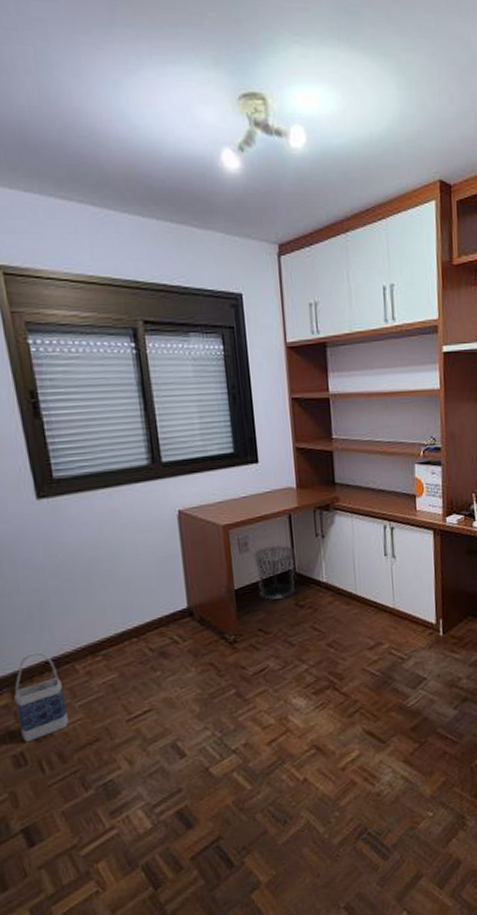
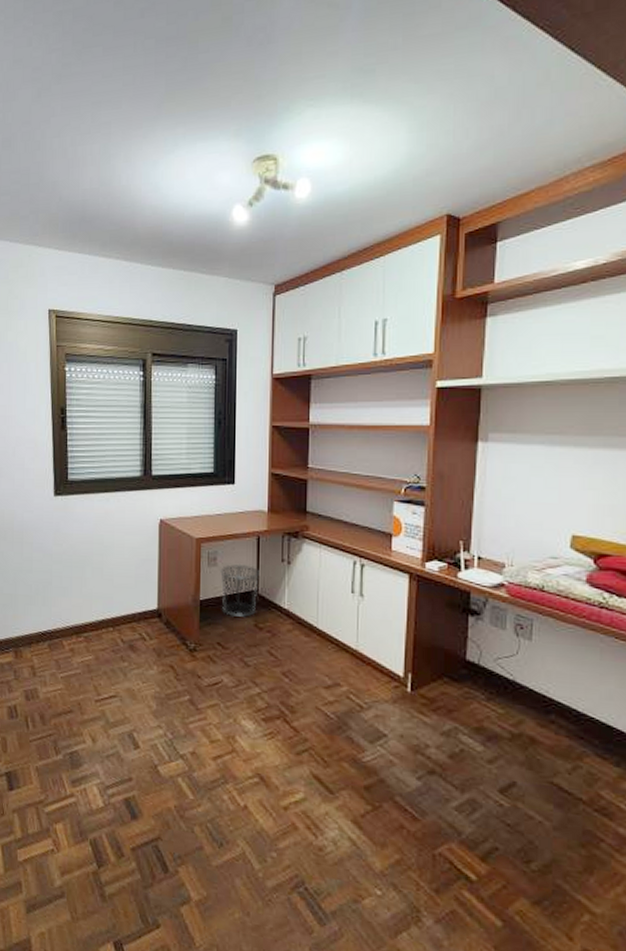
bag: present [14,651,69,743] -> none [16,622,52,699]

